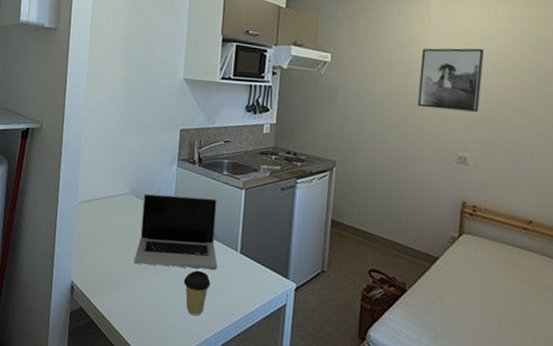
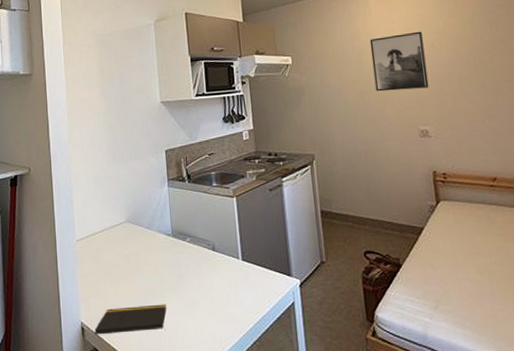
notepad: none [83,273,157,305] -> present [94,304,167,335]
laptop: present [133,193,218,270] -> none [140,210,223,291]
coffee cup: present [183,270,211,316] -> none [192,285,219,333]

